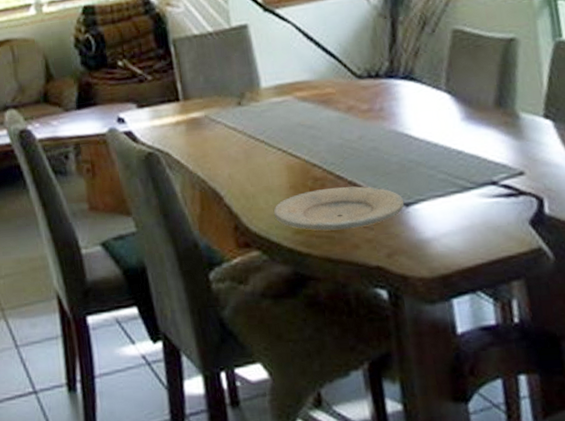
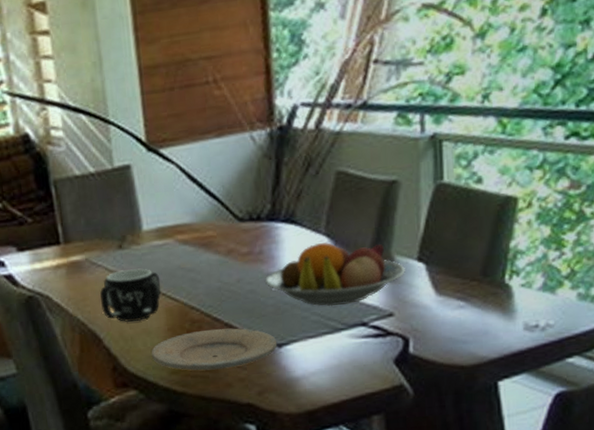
mug: none [220,125,282,180] -> present [100,268,161,323]
fruit bowl: none [387,97,533,165] -> present [265,240,405,307]

